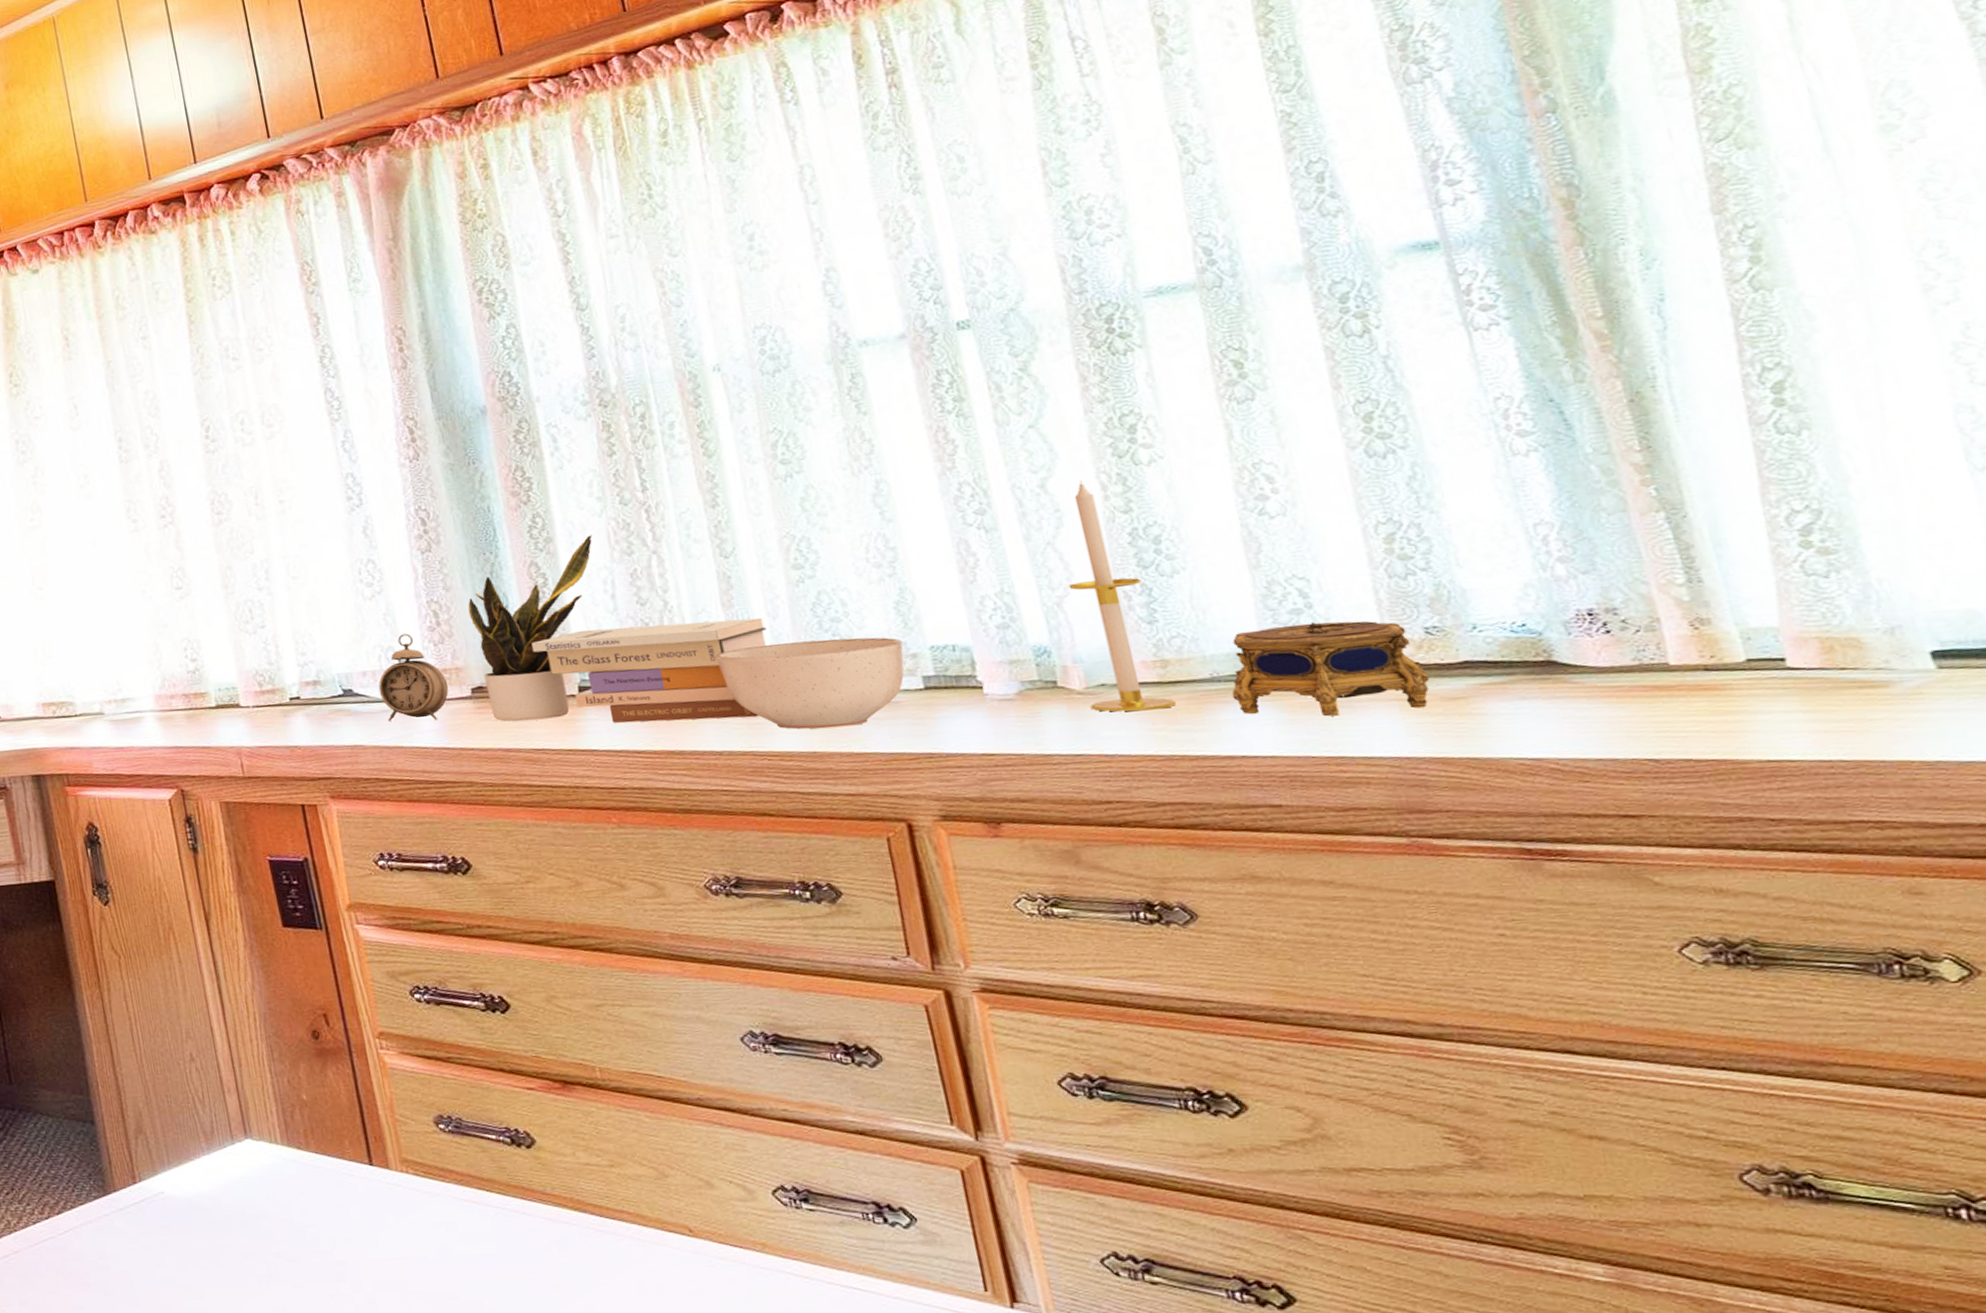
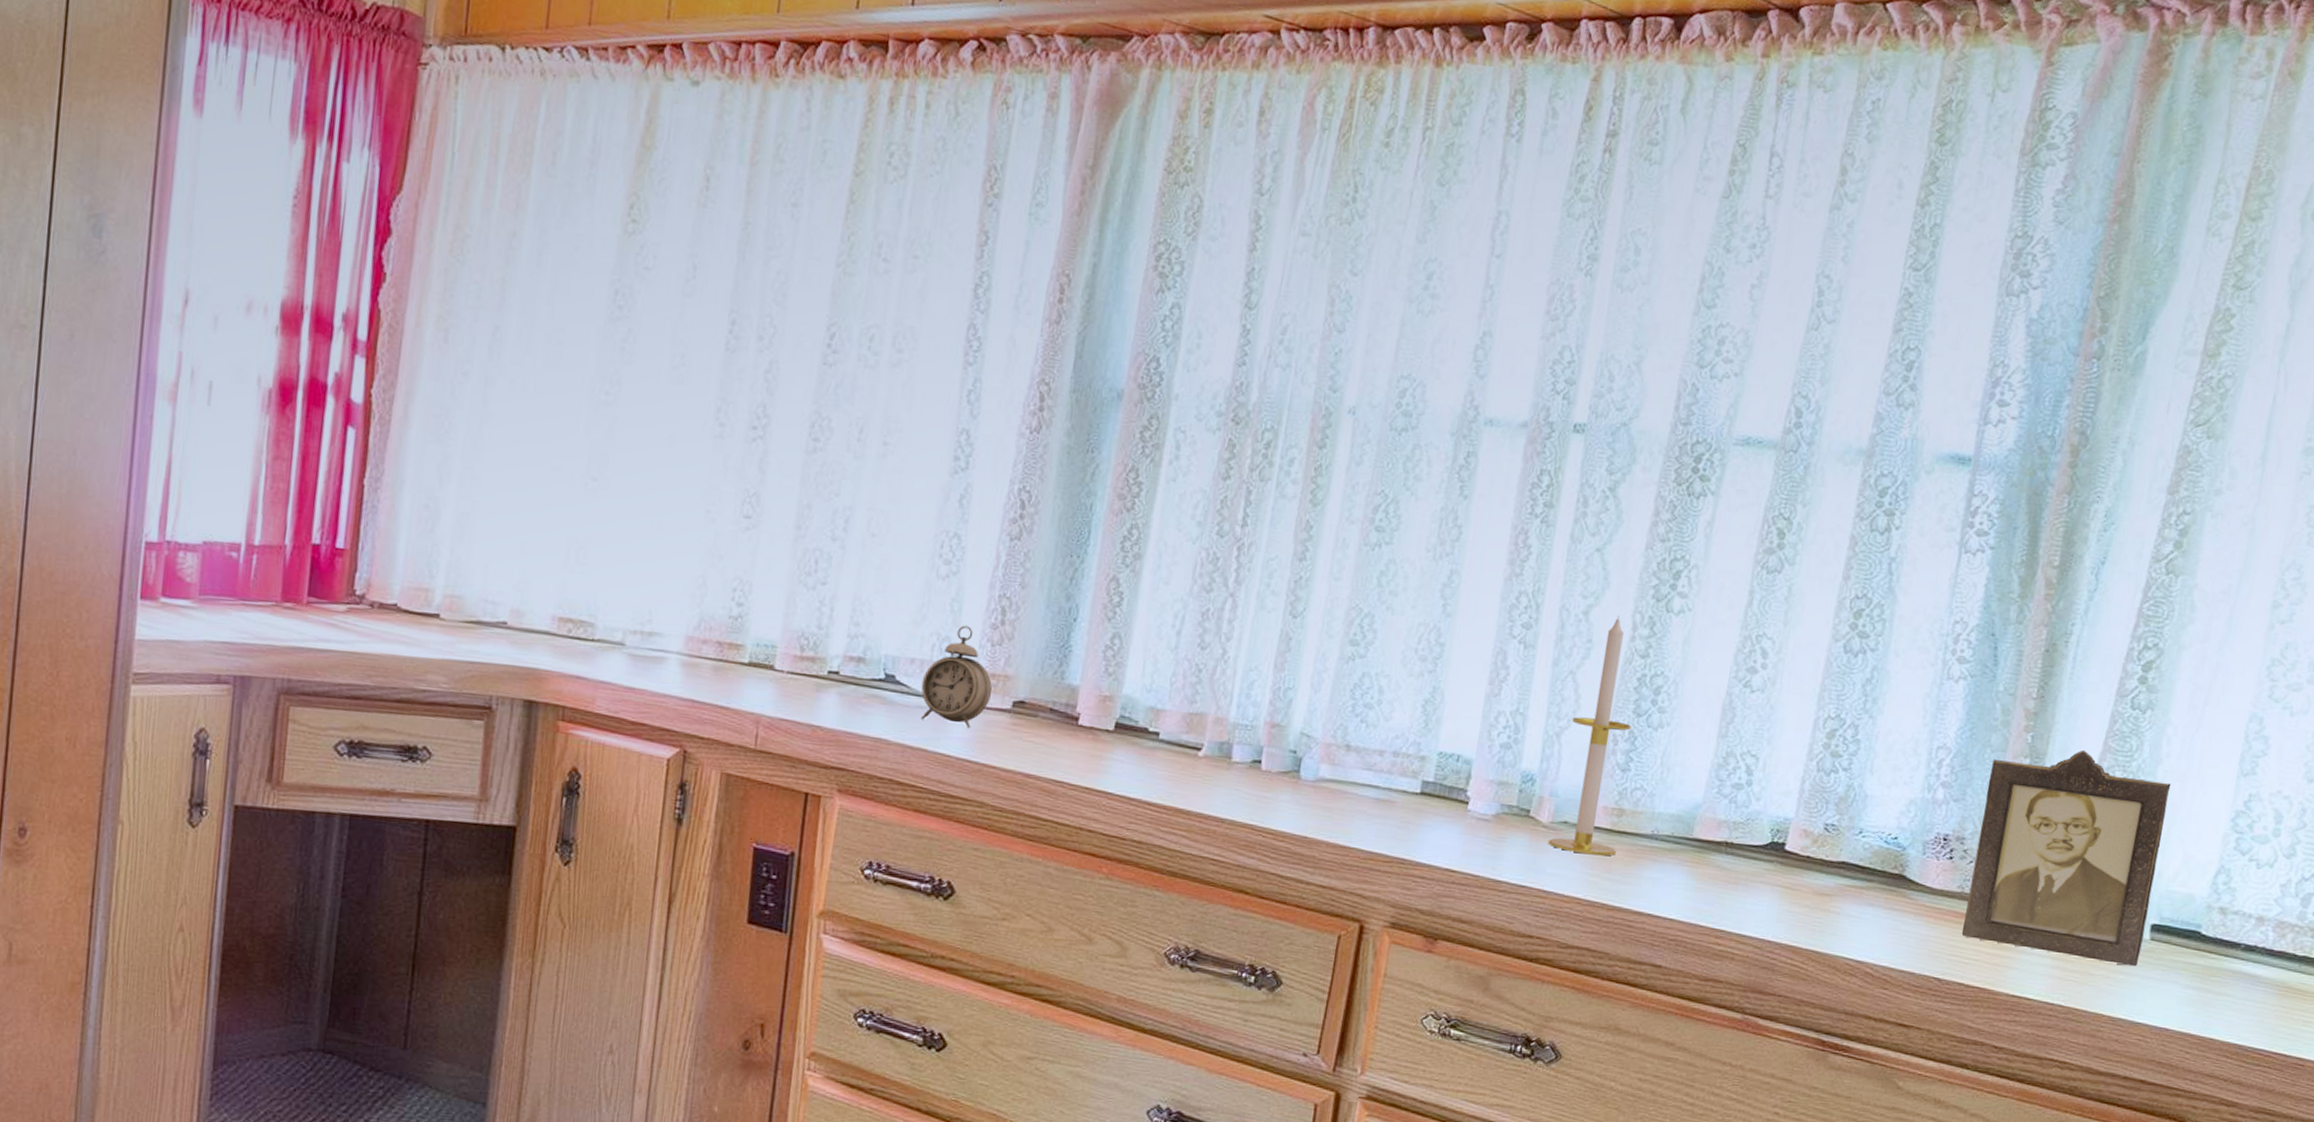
potted plant: present [467,535,593,722] -> none [1025,561,1180,752]
books: present [531,617,767,723] -> none [1085,662,1306,791]
bowl: present [715,637,904,730] -> none [1250,715,1418,818]
clock: present [1232,620,1429,717] -> none [1661,796,1812,898]
photo frame: none [1614,488,1933,710] -> present [1961,749,2171,967]

